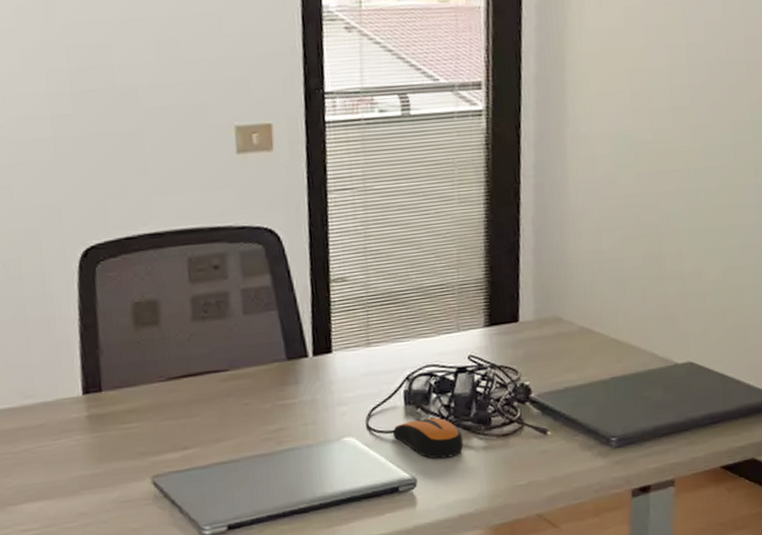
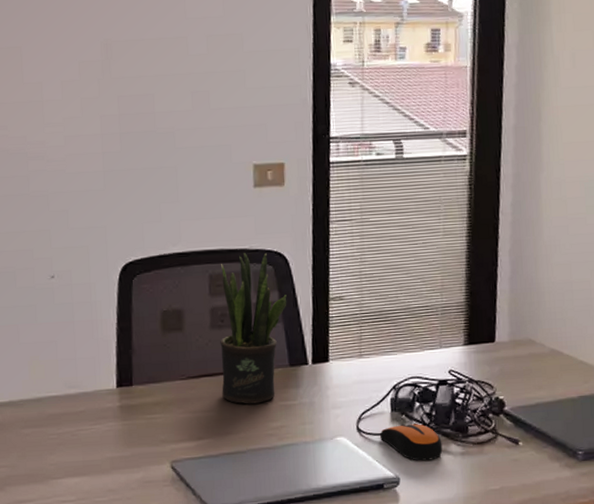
potted plant: none [201,230,281,406] -> present [220,252,287,404]

